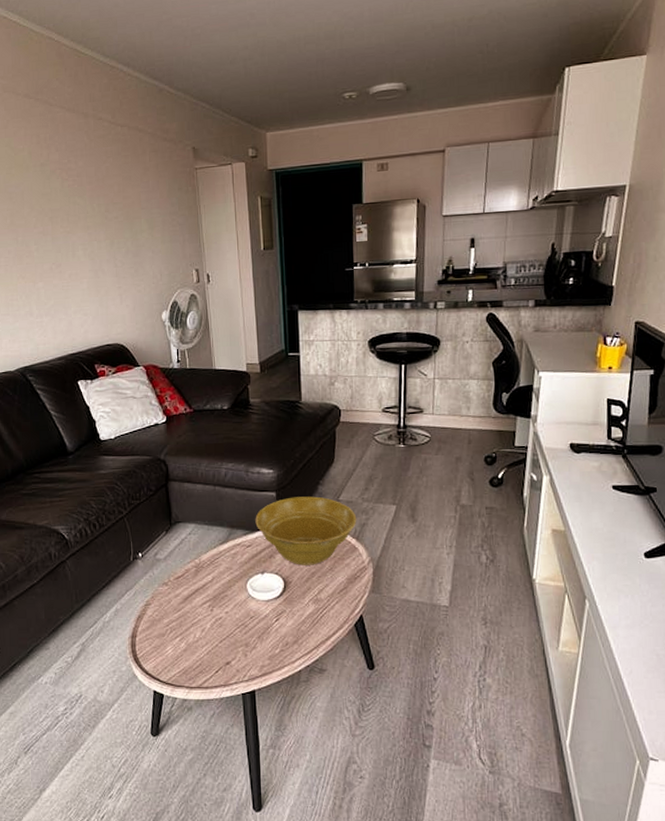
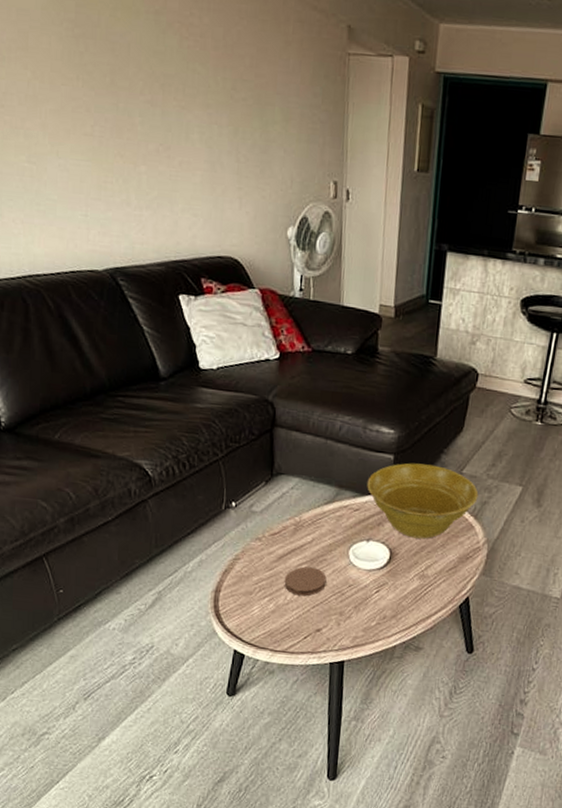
coaster: none [192,604,230,632] -> present [284,566,327,596]

